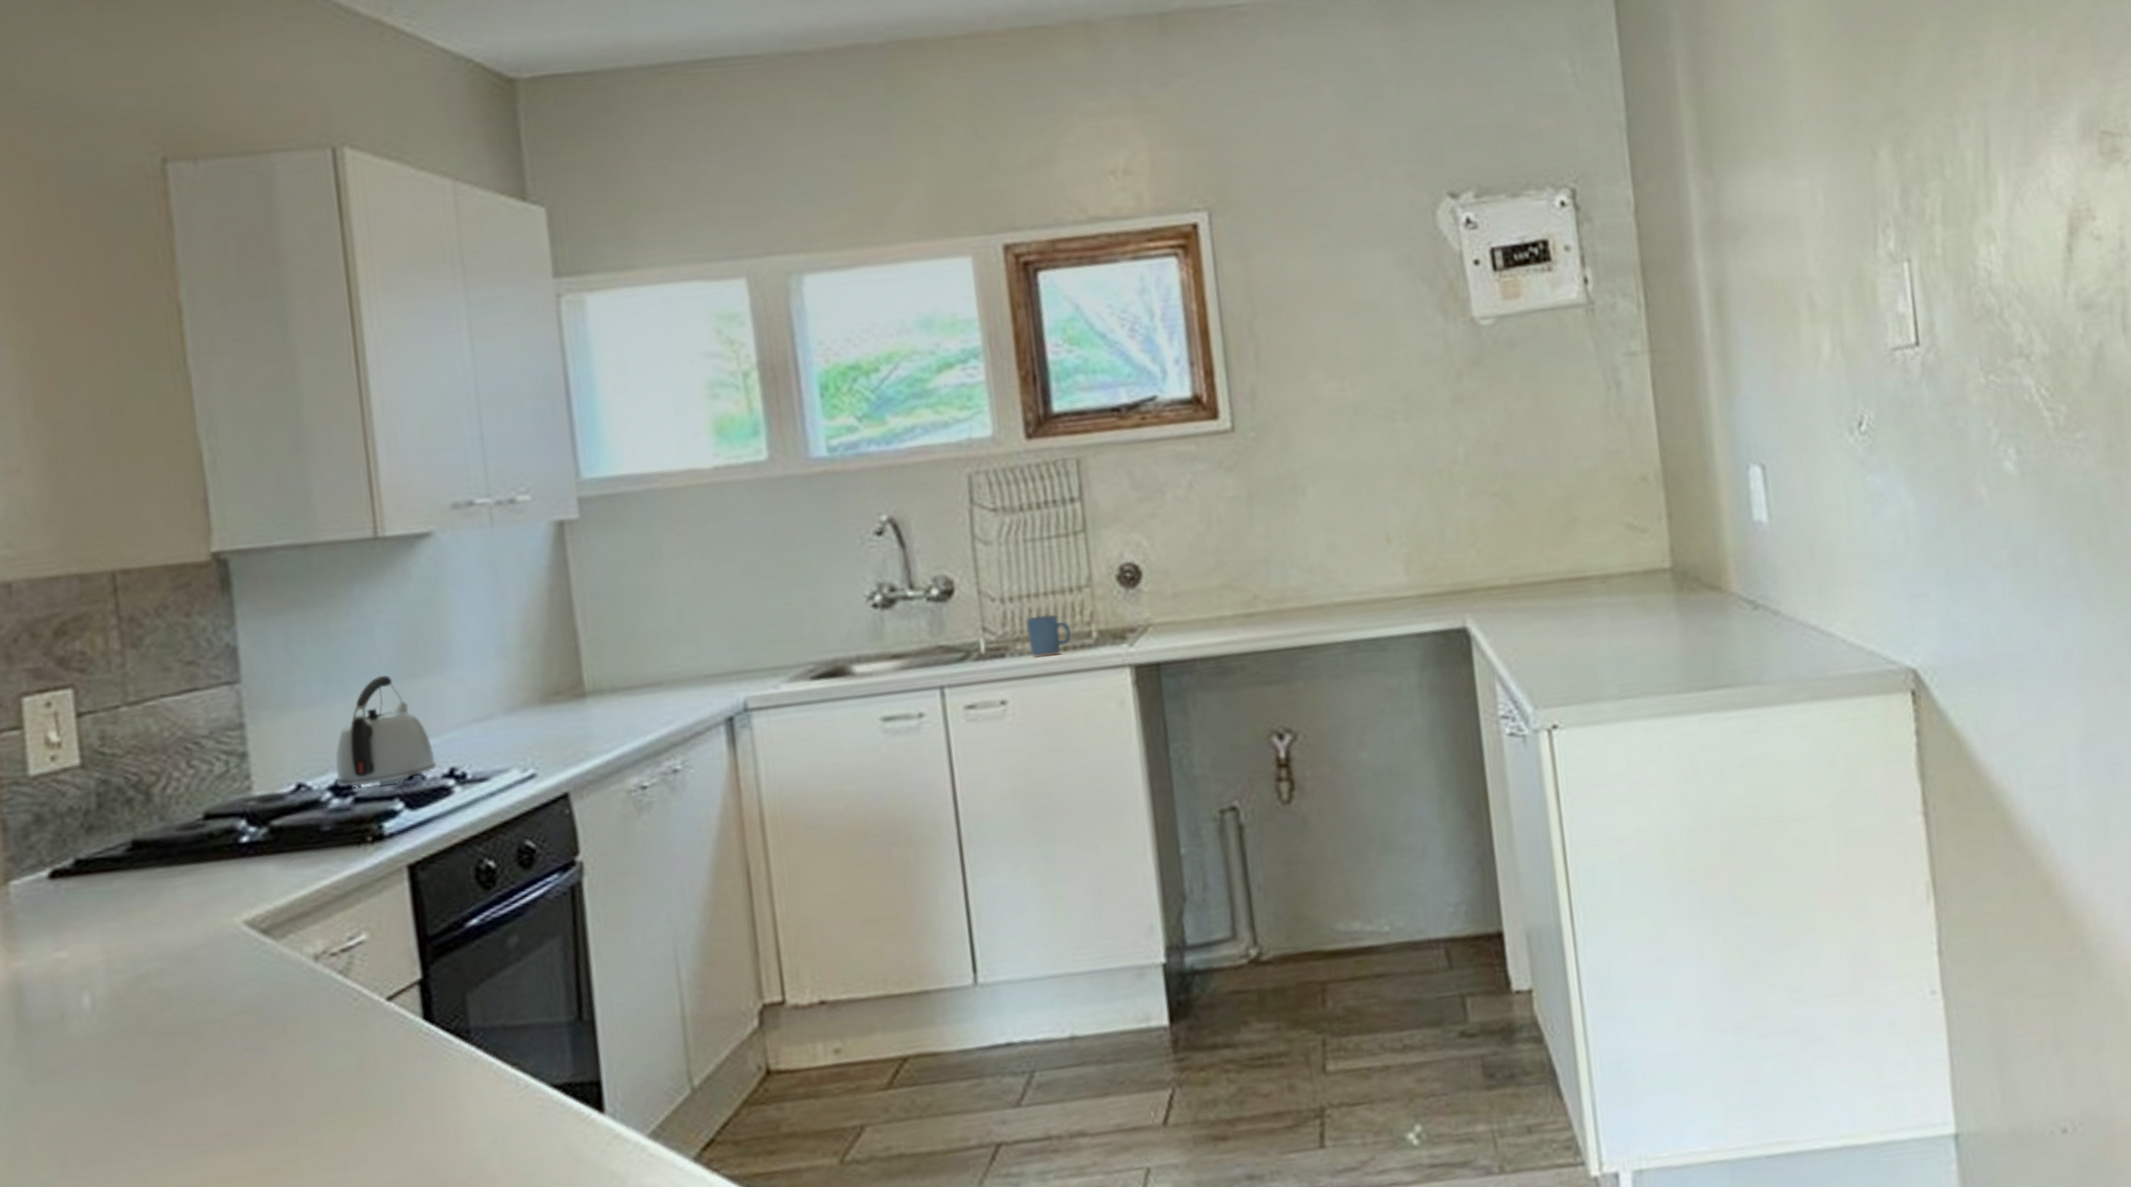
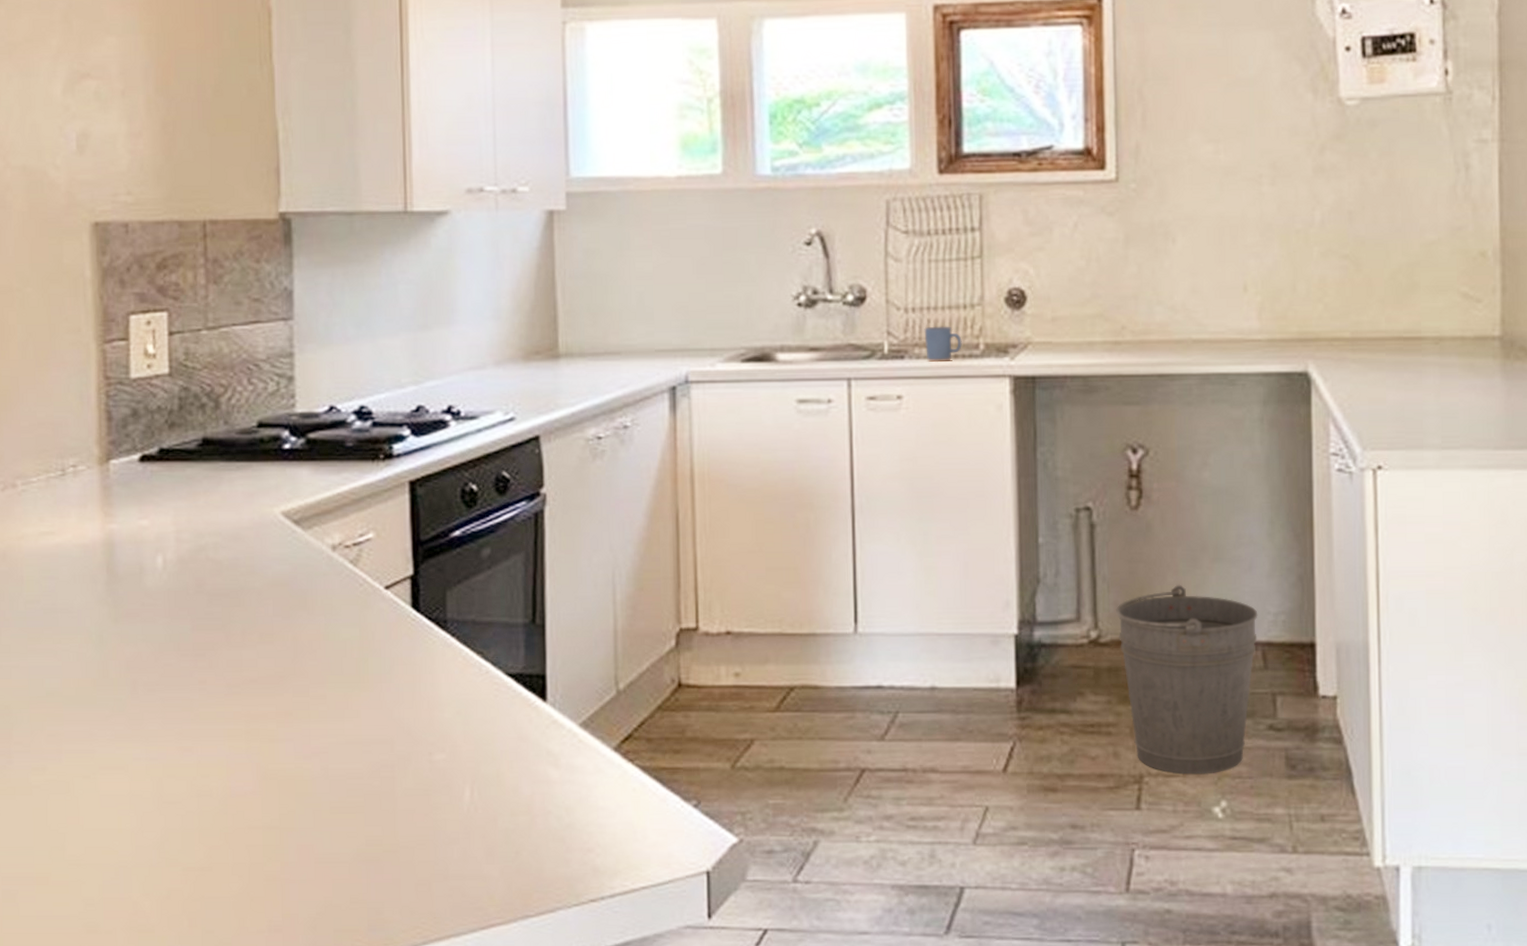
kettle: present [335,675,438,788] -> none [360,324,439,415]
bucket: none [1276,883,1439,1101] -> present [1116,584,1258,775]

